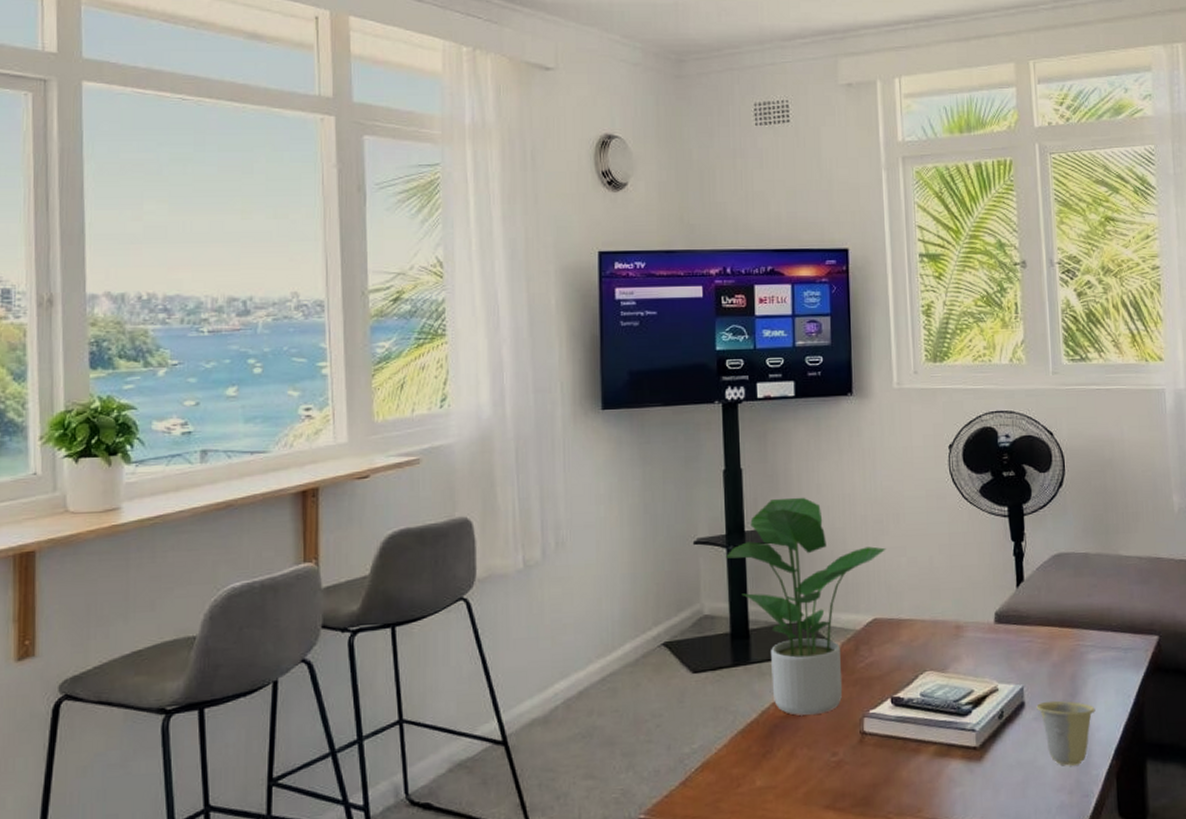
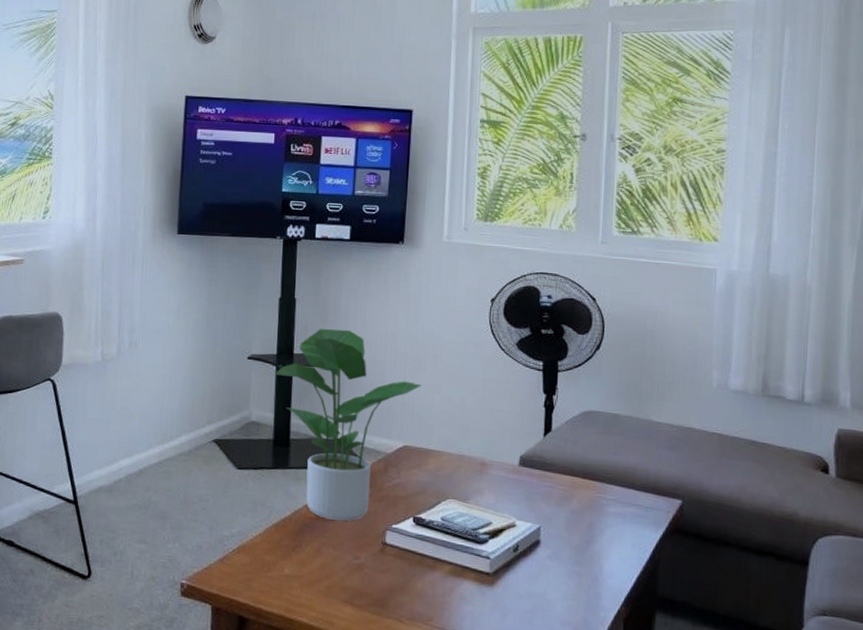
cup: present [1036,700,1096,766] -> none [551,543,610,605]

